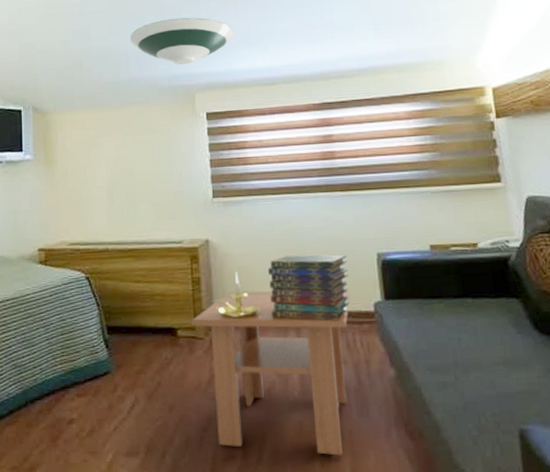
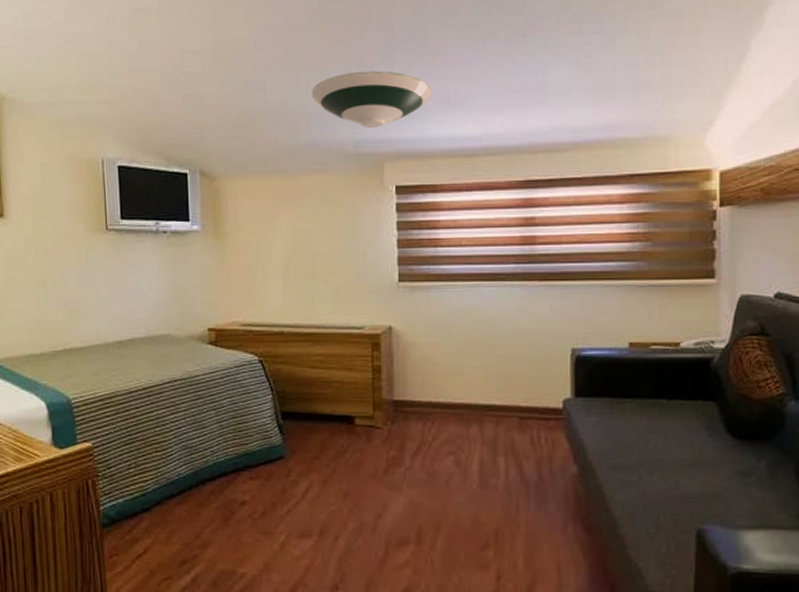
coffee table: present [192,291,350,456] -> none [371,381,539,546]
candle holder: present [212,271,260,319] -> none [392,361,443,410]
book stack: present [267,255,350,322] -> none [453,347,539,417]

